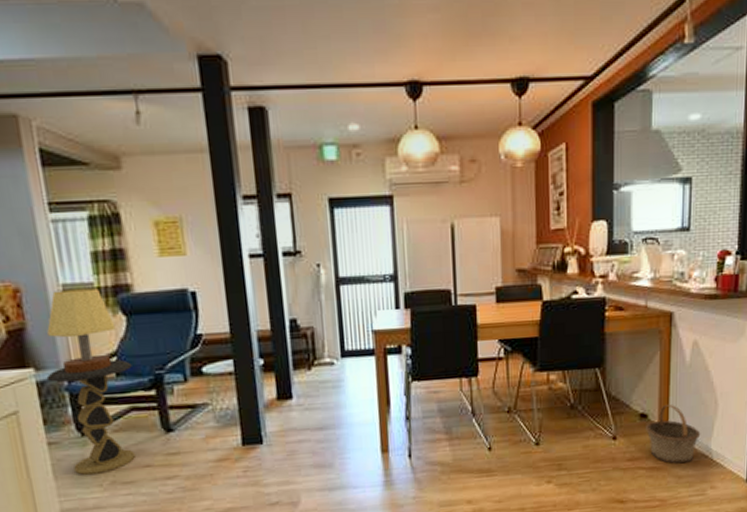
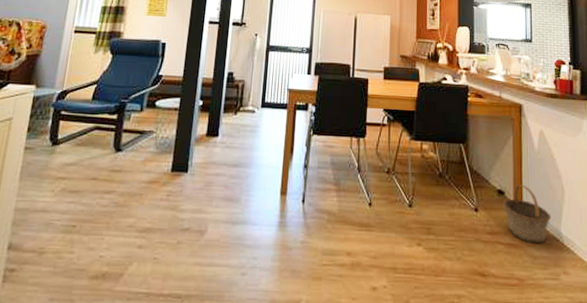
side table: present [46,359,135,475] -> none [37,87,106,180]
table lamp: present [47,288,116,374] -> none [54,30,103,95]

